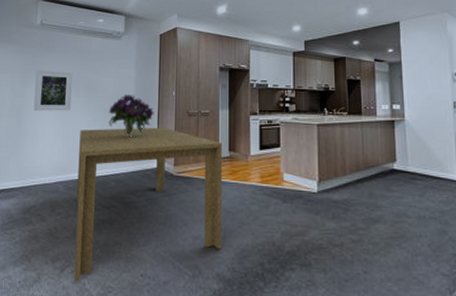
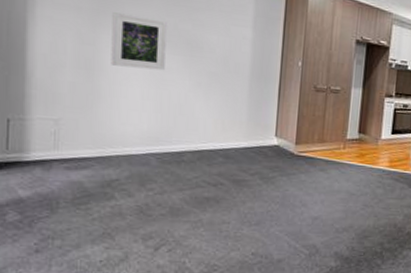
dining table: present [73,127,223,282] -> none [171,95,351,261]
bouquet: present [108,94,154,137] -> none [215,58,275,109]

